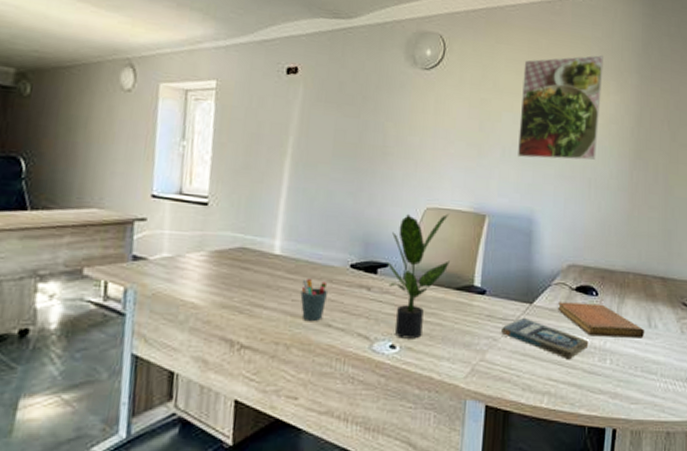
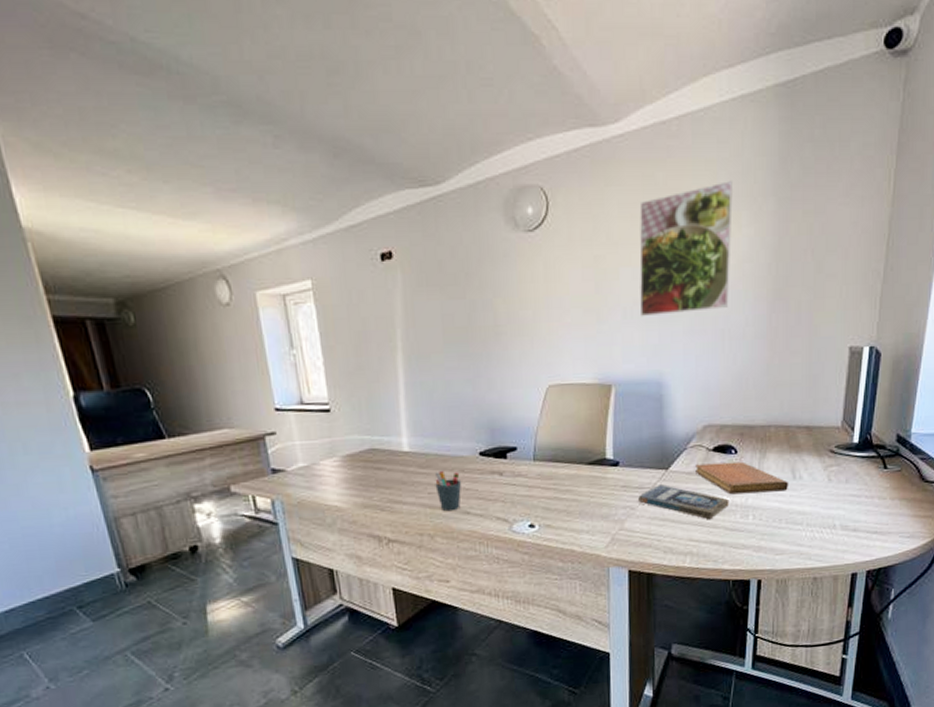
potted plant: present [385,213,450,339] -> none [514,388,579,518]

